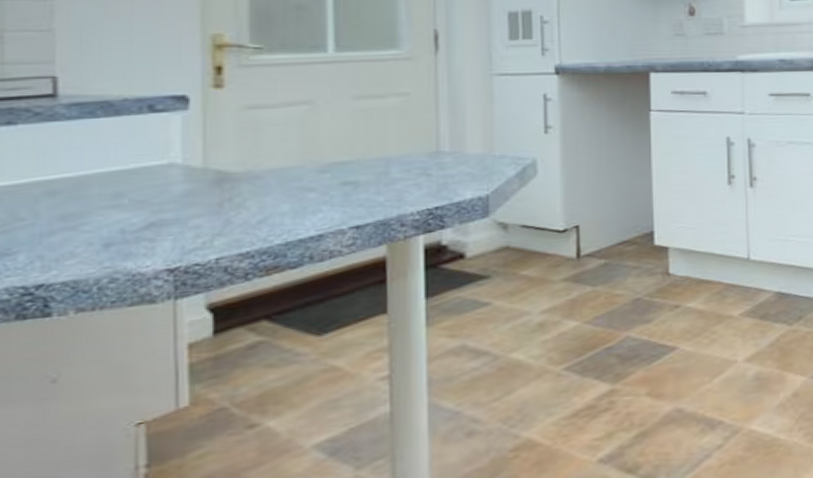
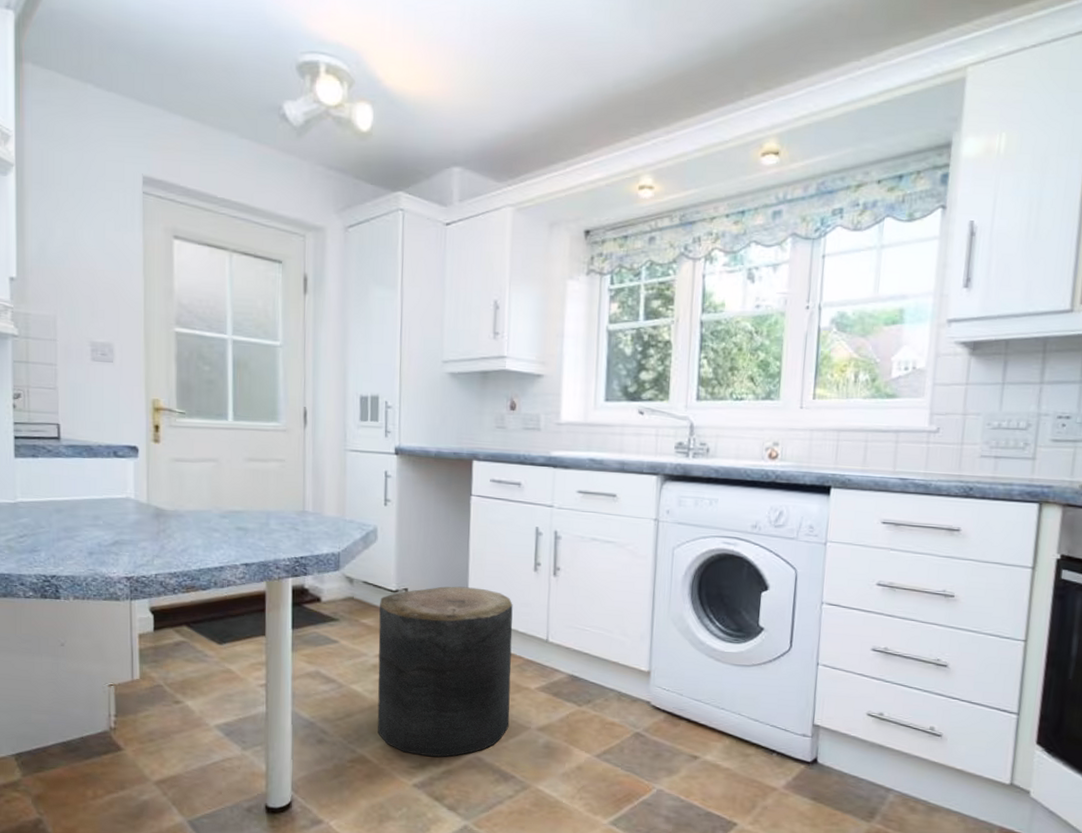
stool: none [544,212,712,424] -> present [377,586,513,757]

